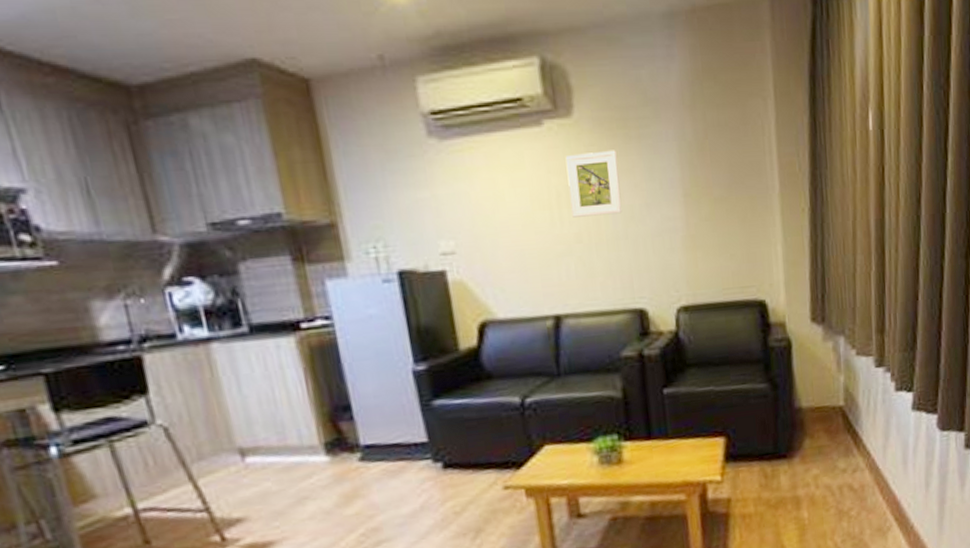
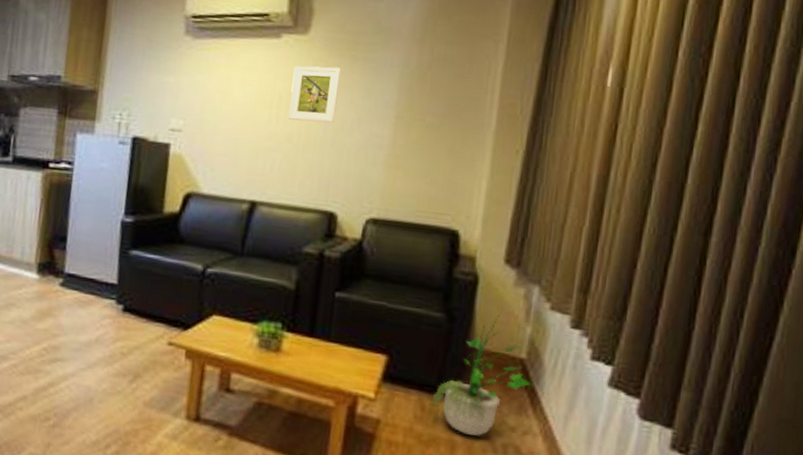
potted plant: none [771,366,853,488] -> present [429,309,533,436]

